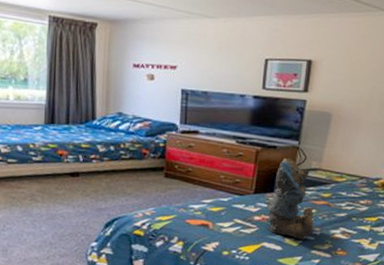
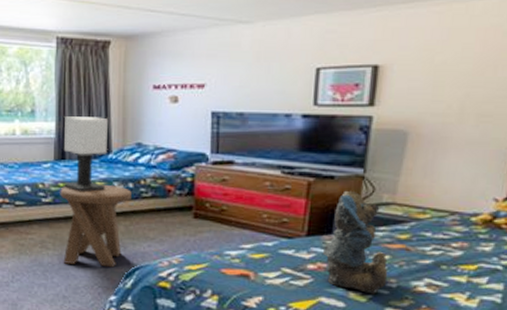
music stool: none [49,146,112,218] -> present [60,184,131,268]
table lamp: none [52,86,93,153] -> present [63,116,108,193]

